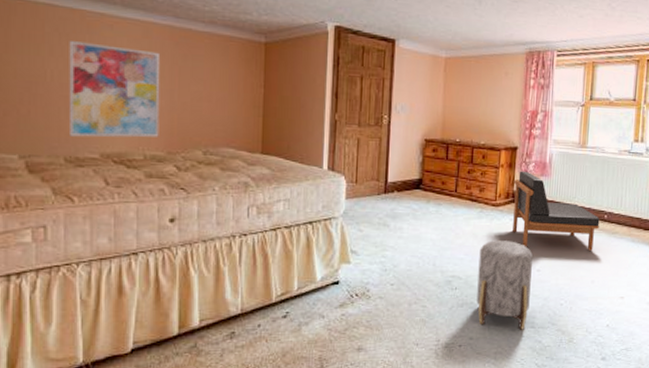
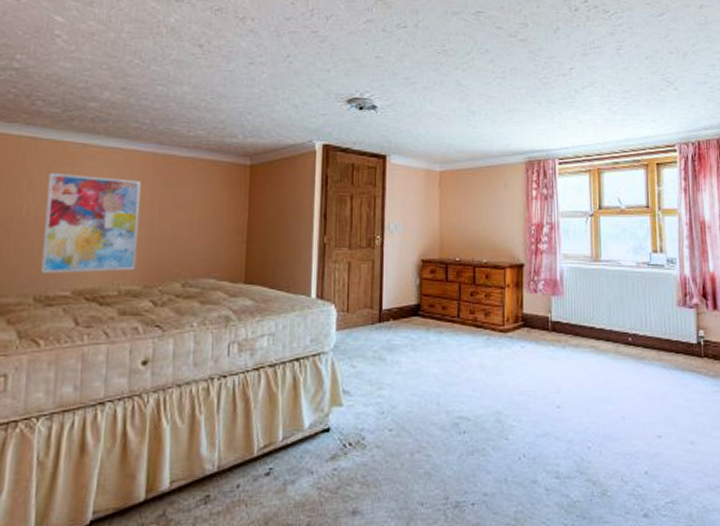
stool: present [476,240,533,330] -> none [489,372,551,482]
armless chair: present [513,171,600,251] -> none [522,290,624,381]

